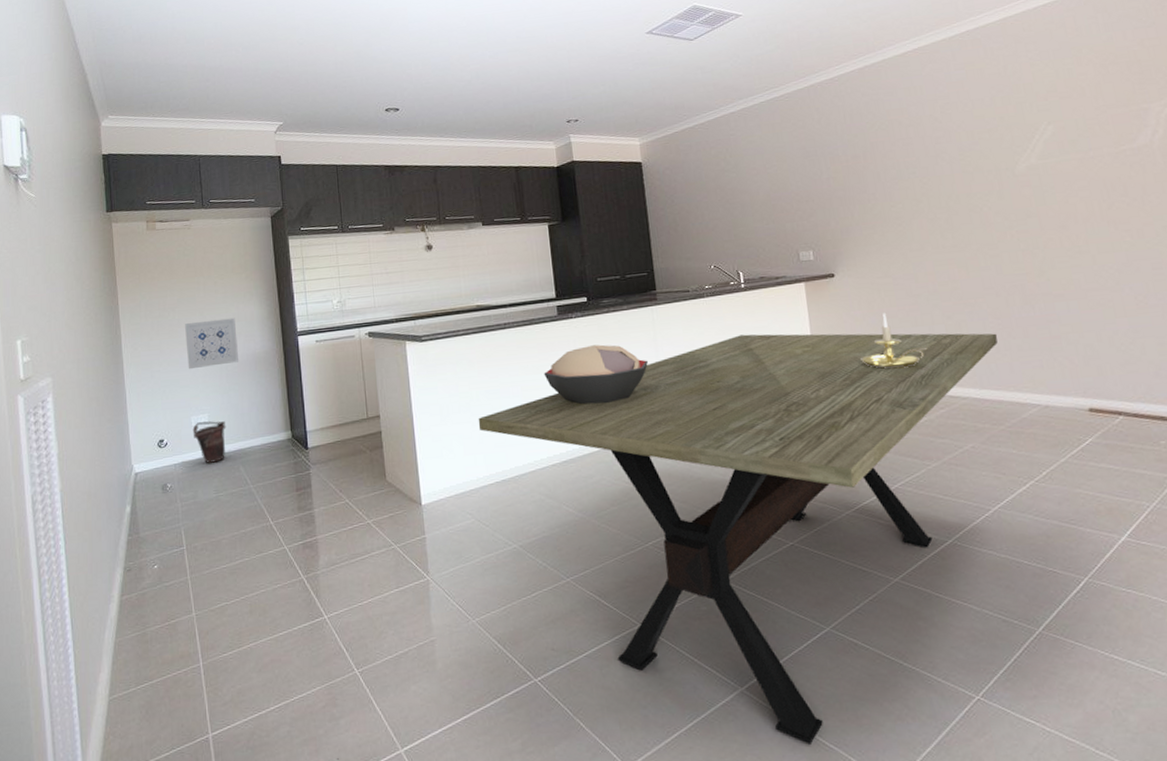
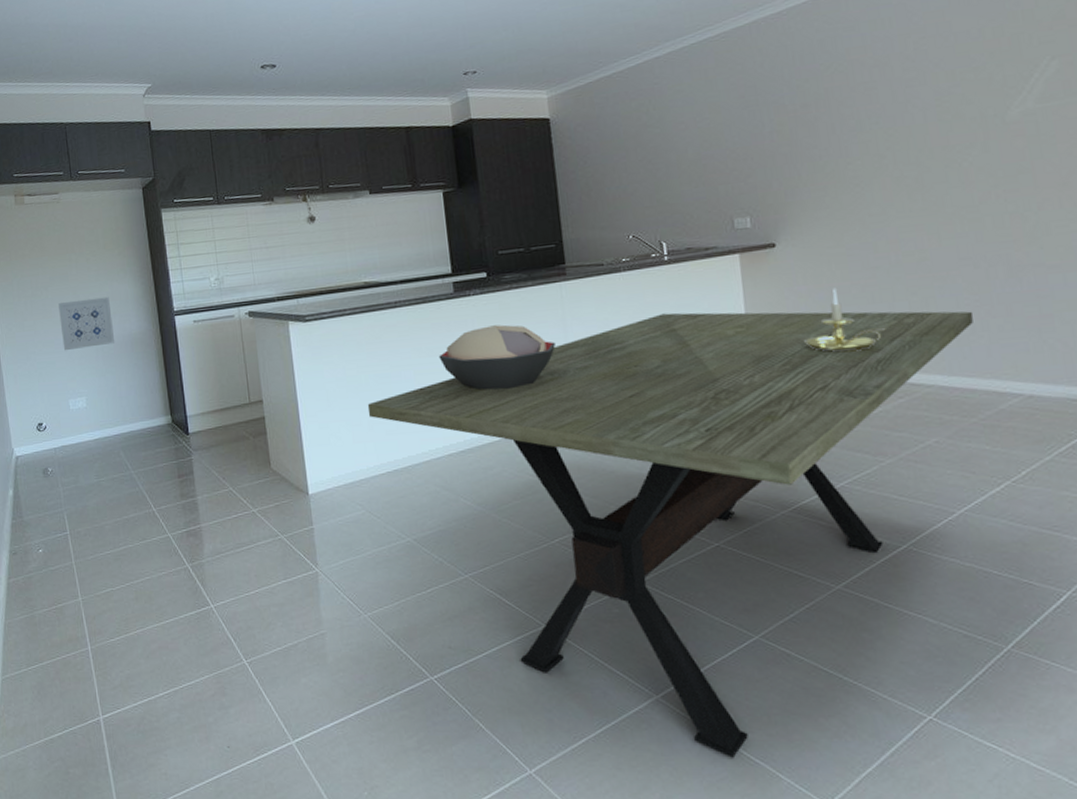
bucket: present [192,421,226,463] -> none [71,404,105,448]

